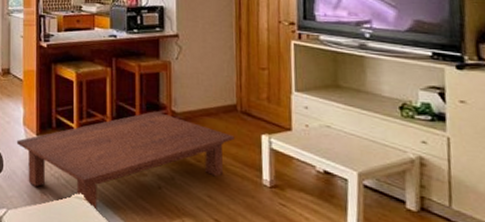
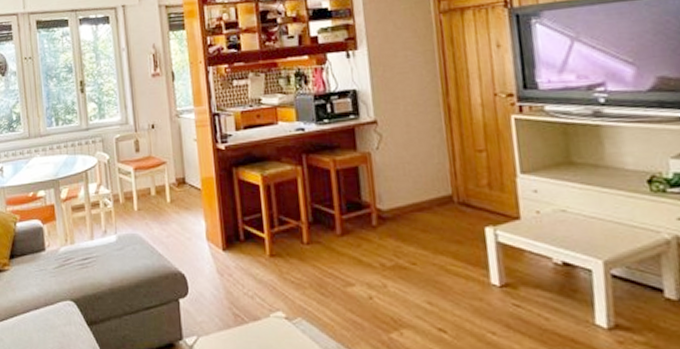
coffee table: present [16,111,235,211] -> none [200,211,454,330]

